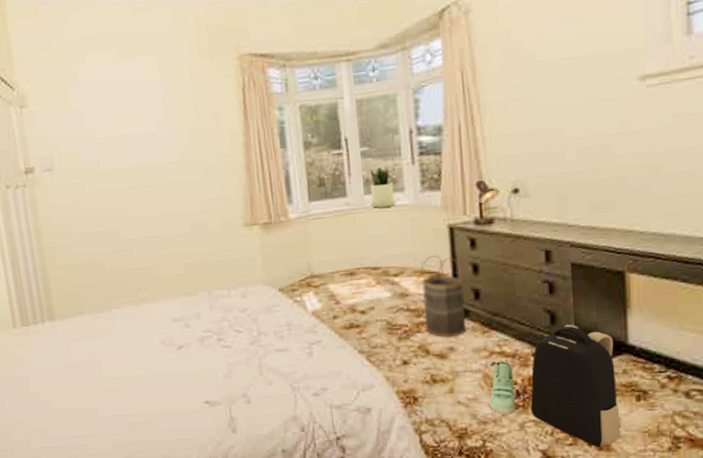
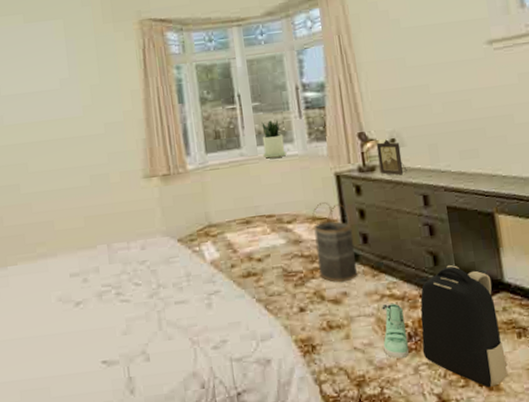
photo frame: none [496,189,530,229] -> present [376,139,407,176]

